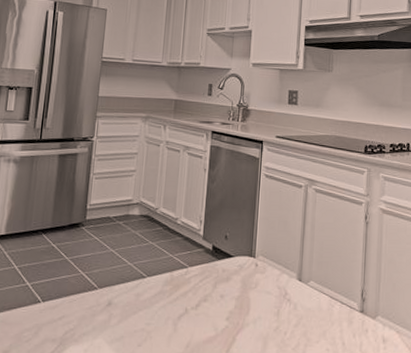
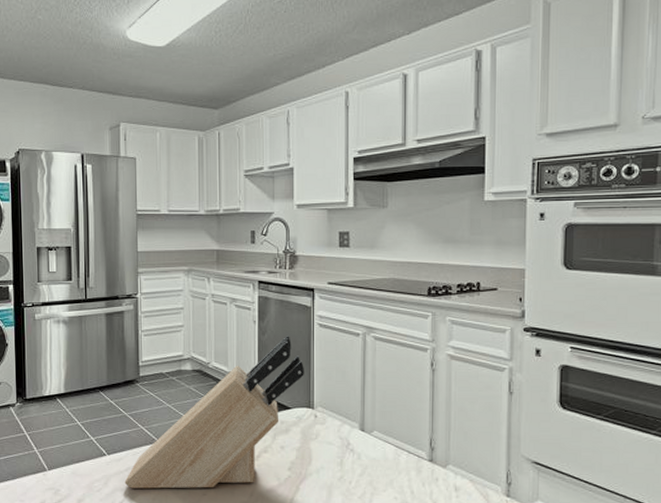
knife block: none [56,185,249,339] -> present [124,336,304,489]

